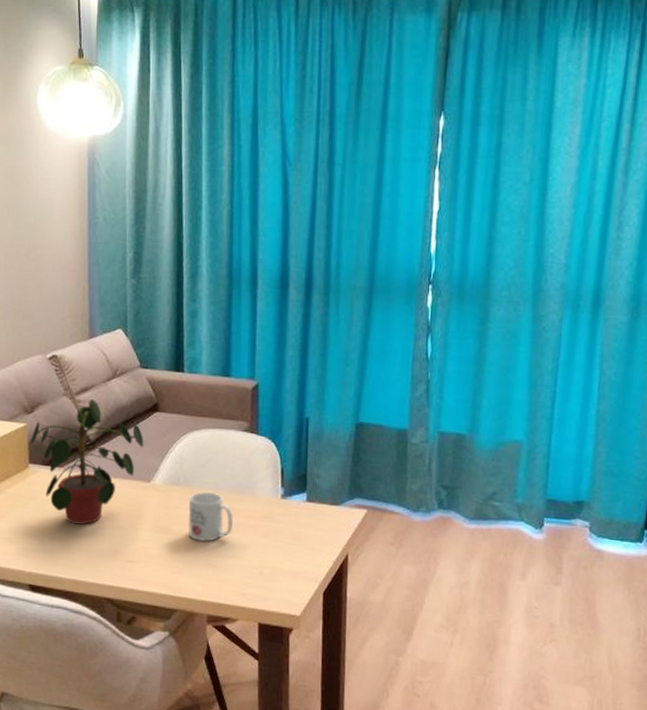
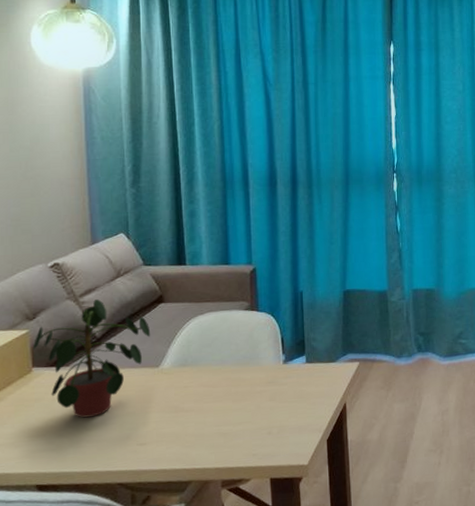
mug: present [188,492,234,542] -> none [197,367,241,414]

